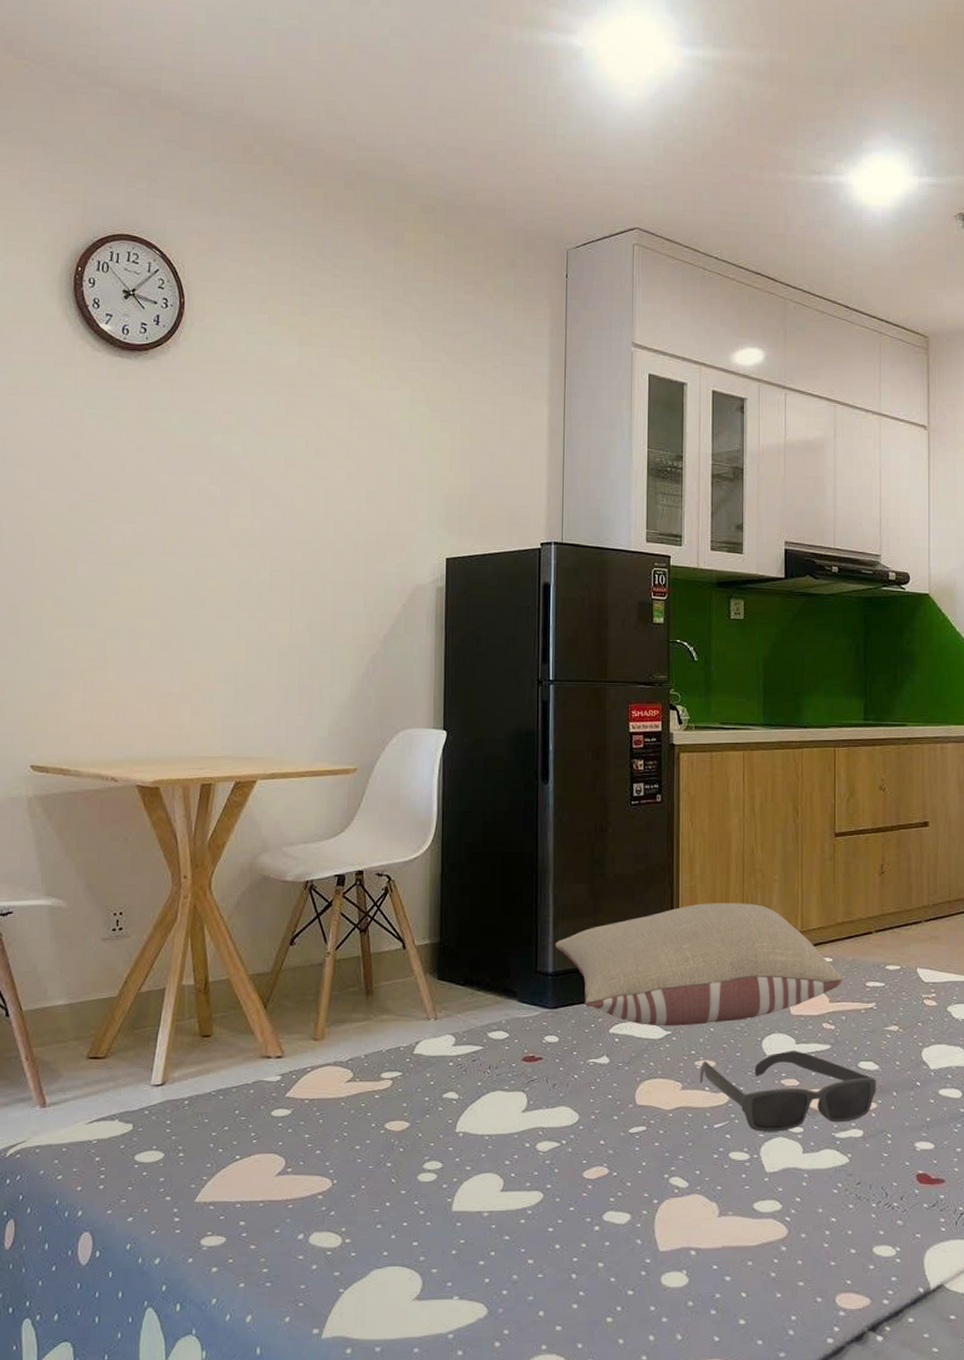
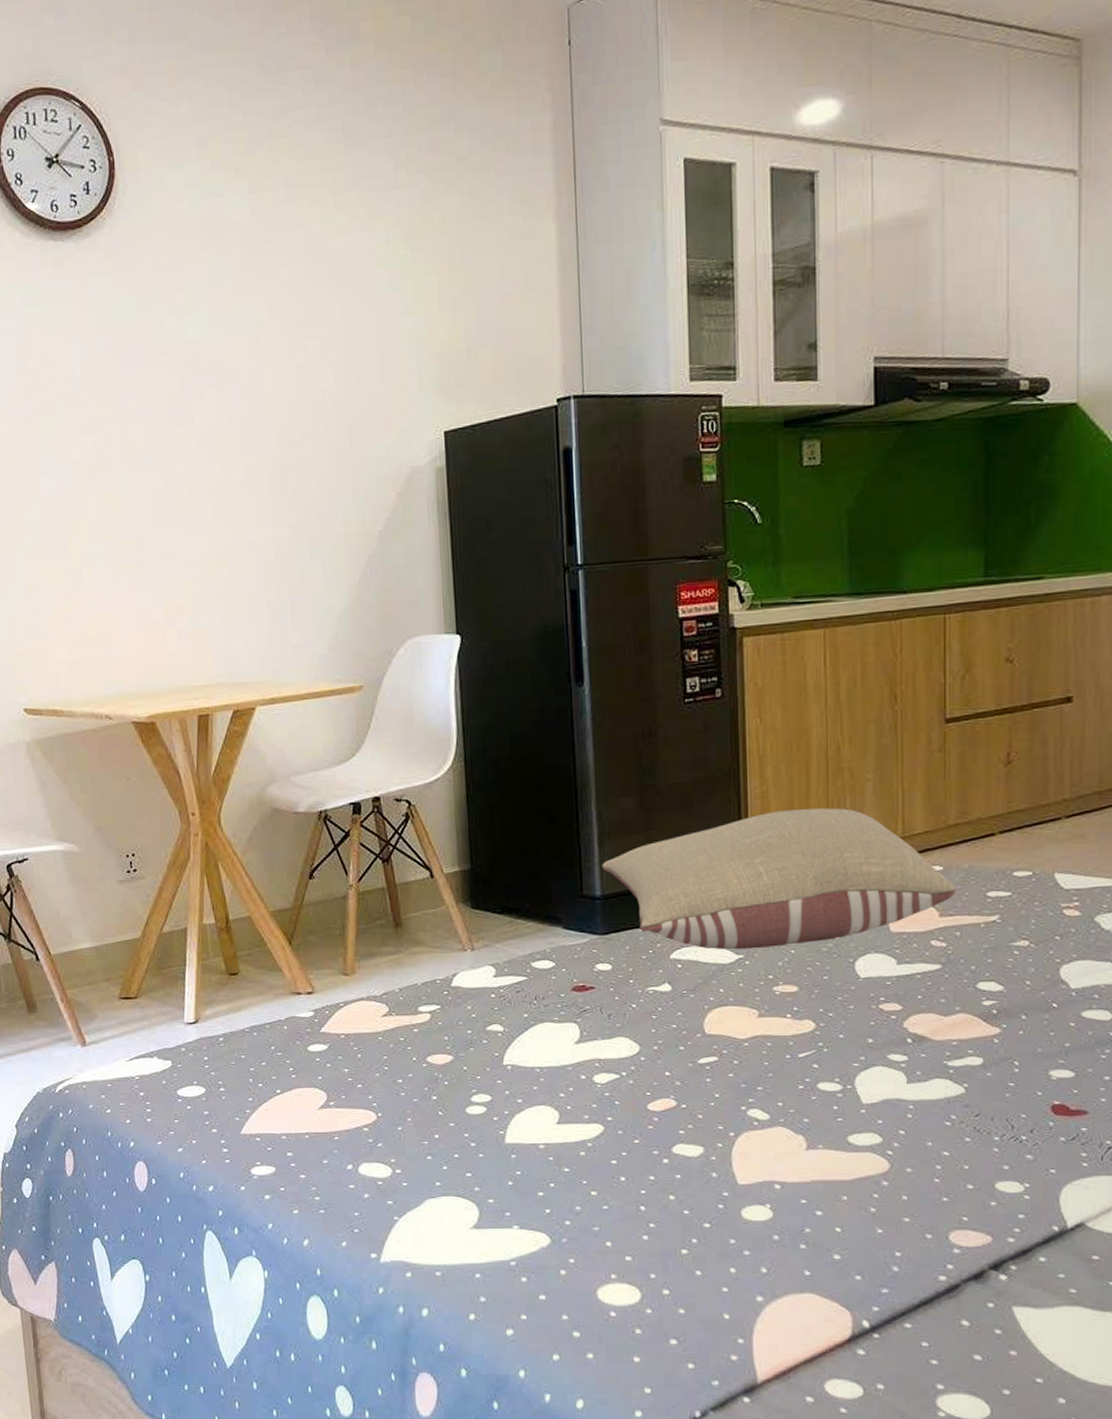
glasses: present [699,1051,876,1132] -> none [778,972,1000,1061]

